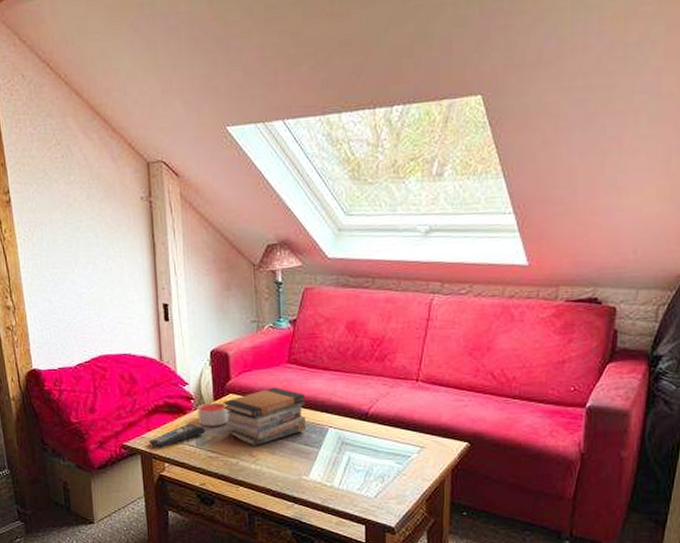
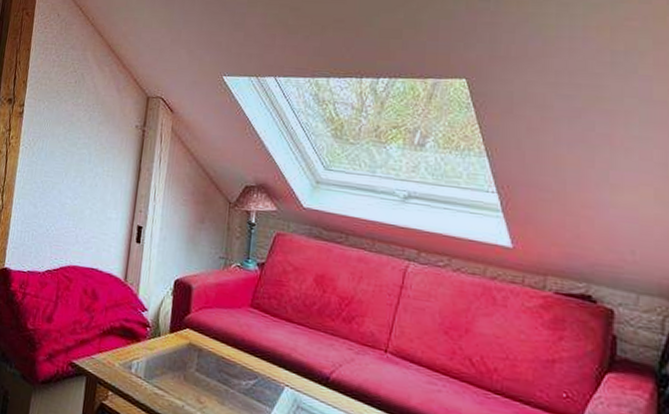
remote control: present [148,423,205,448] -> none [97,351,156,374]
candle: present [197,402,229,427] -> none [150,333,183,361]
book stack: present [223,387,306,446] -> none [178,329,264,392]

